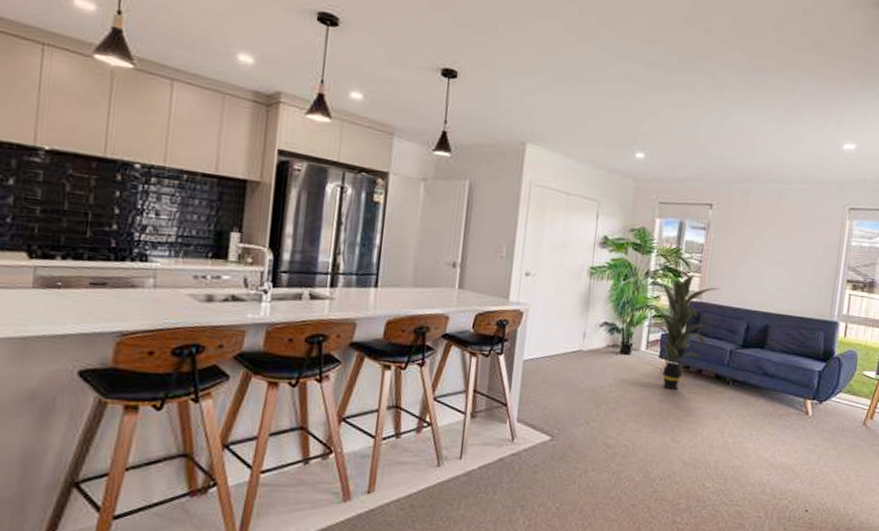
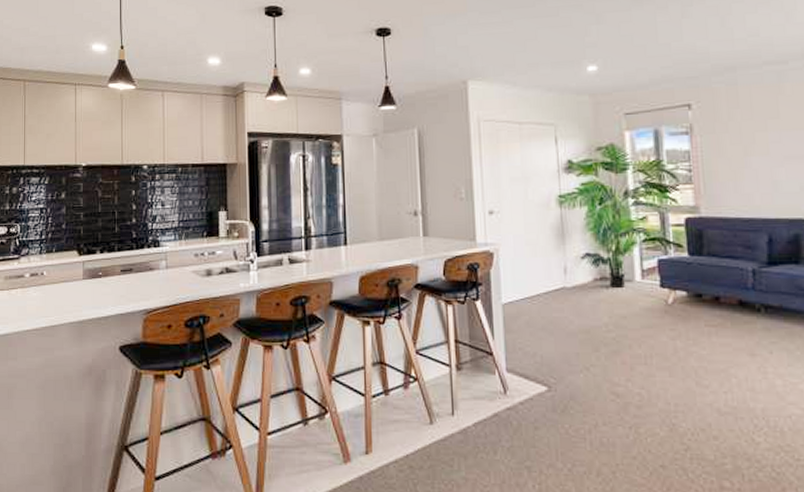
indoor plant: present [642,275,722,390] -> none [632,187,724,324]

